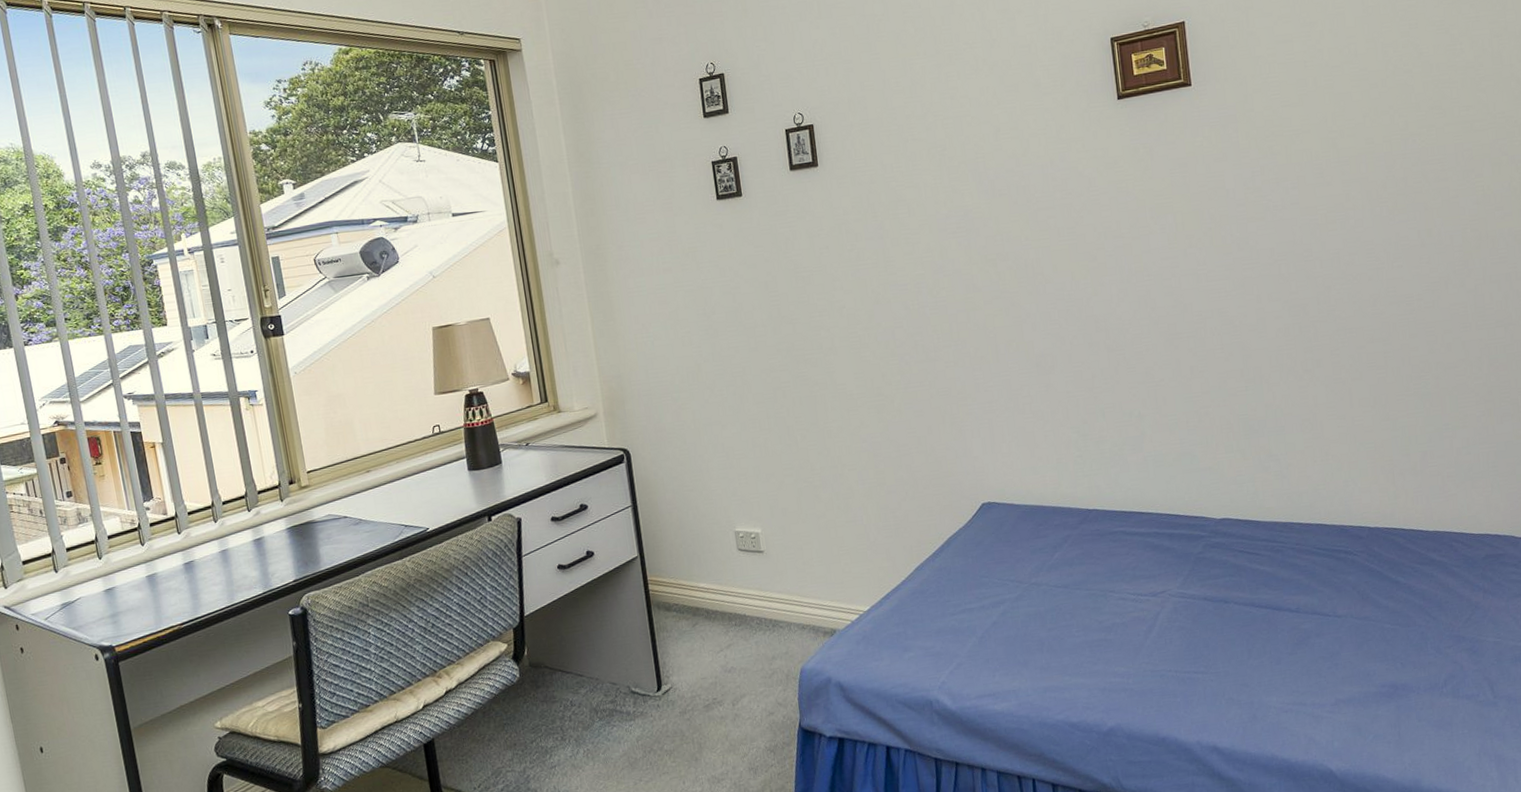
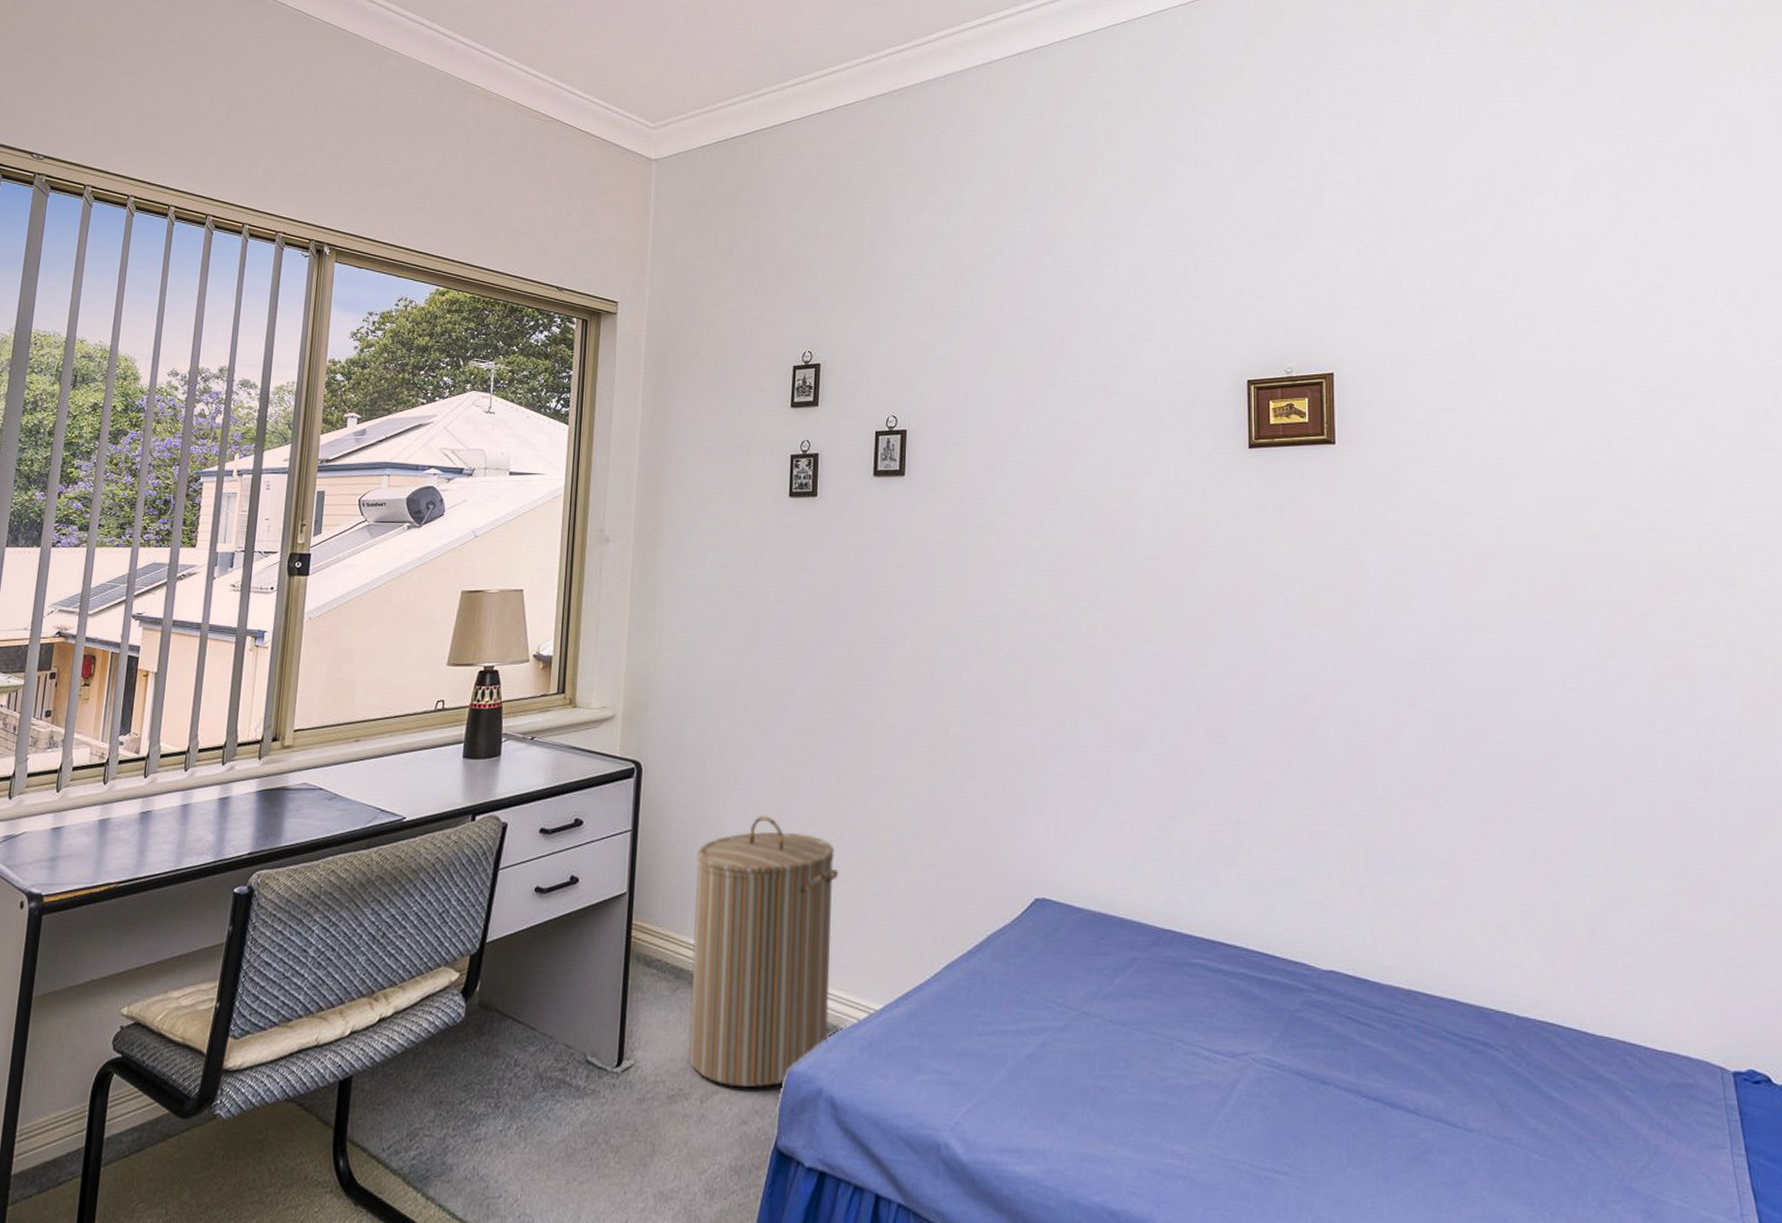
laundry hamper: none [692,474,829,690] -> present [689,814,839,1087]

